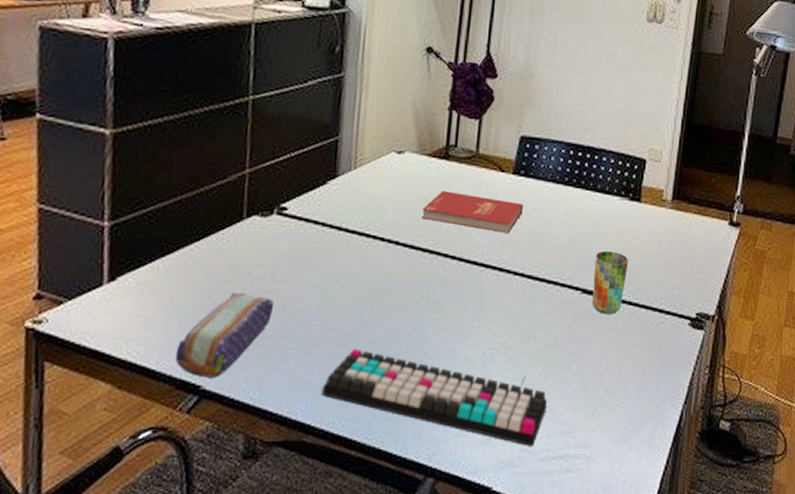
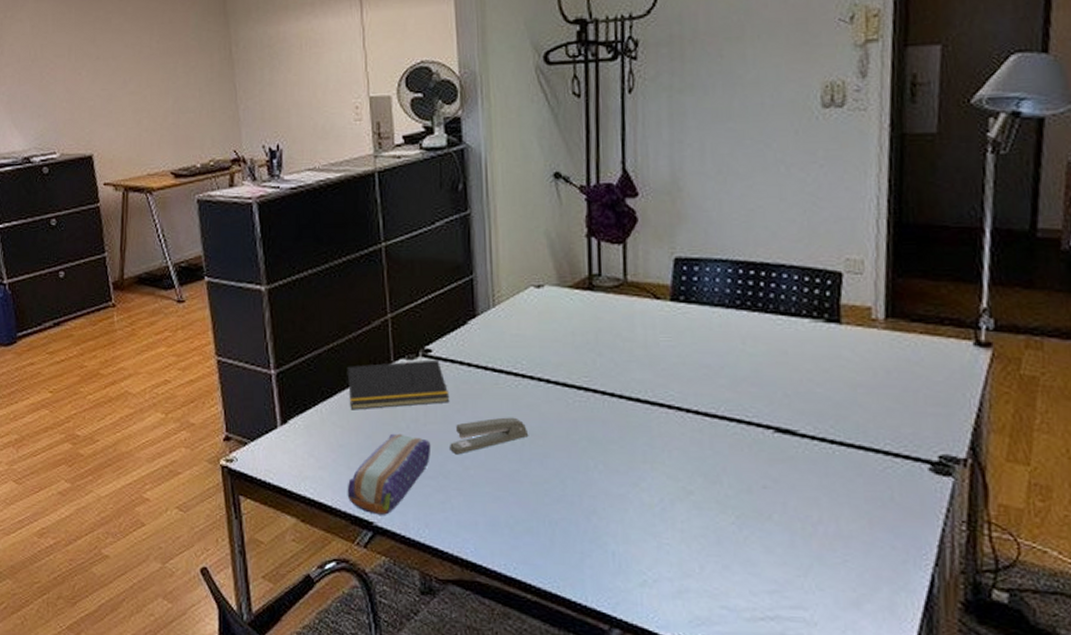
notepad: none [190,217,300,268] -> present [346,359,450,410]
stapler: none [293,277,373,314] -> present [450,417,529,455]
keyboard: present [322,348,548,446] -> none [490,490,747,603]
book: present [422,191,523,233] -> none [571,324,688,366]
cup: present [592,250,629,314] -> none [787,382,834,457]

